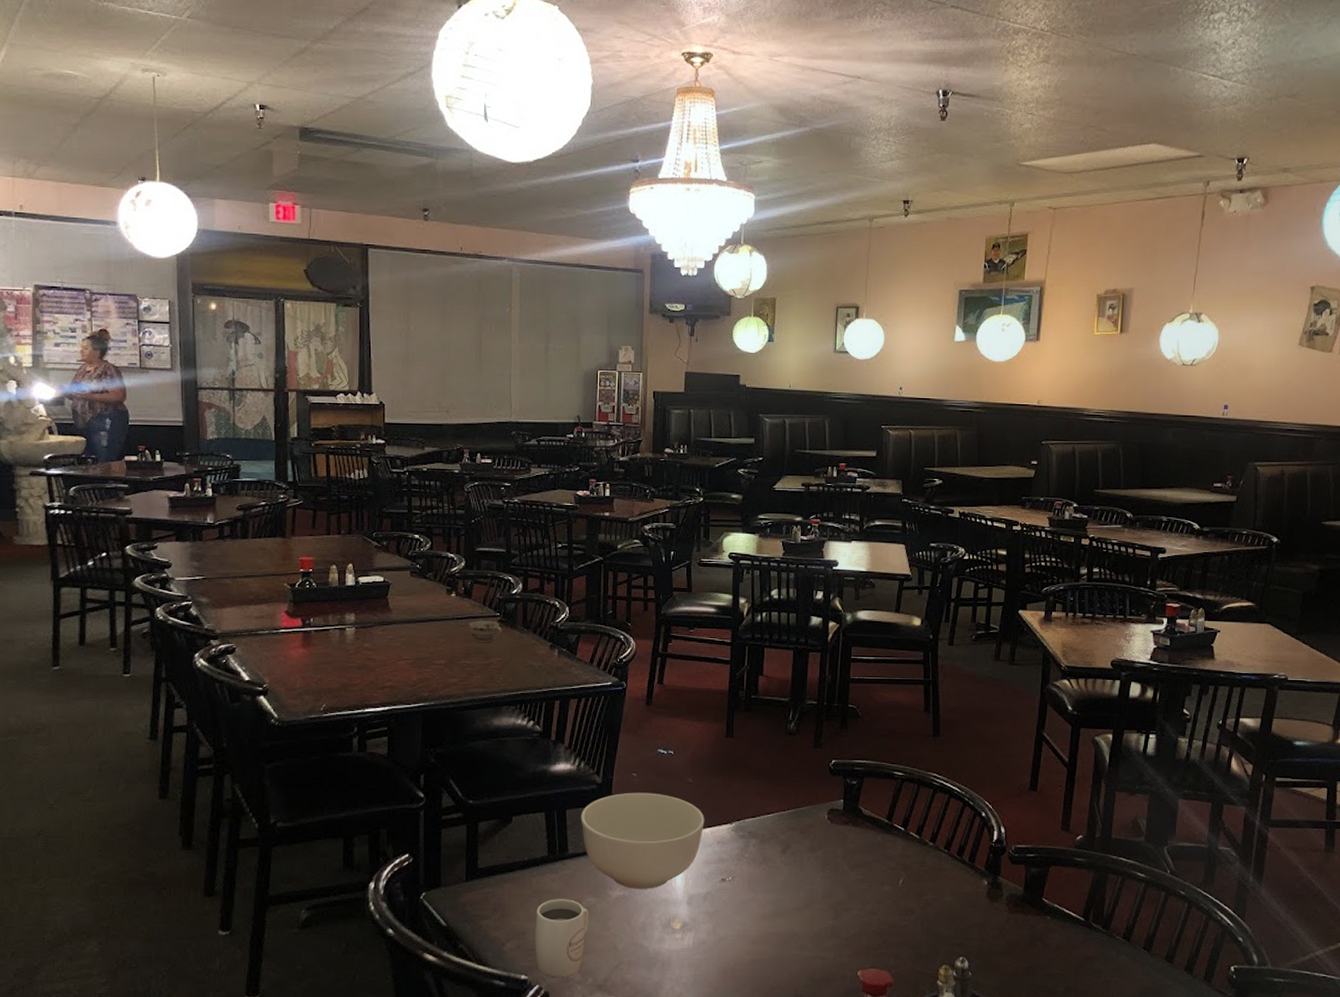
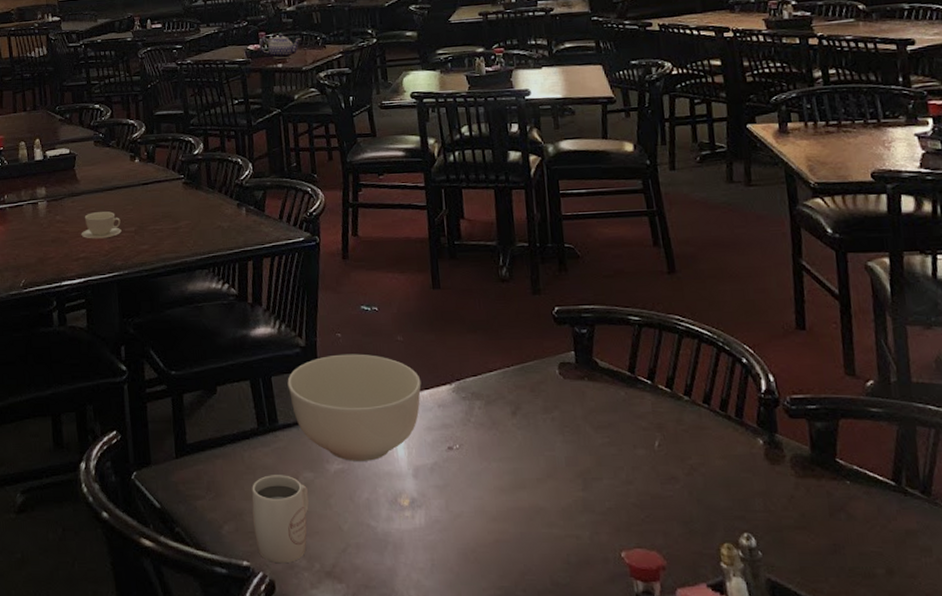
teacup: none [389,643,431,669] -> present [81,211,122,239]
teacup: present [469,620,502,643] -> none [155,183,188,207]
teapot: none [589,481,631,509] -> present [259,32,301,59]

